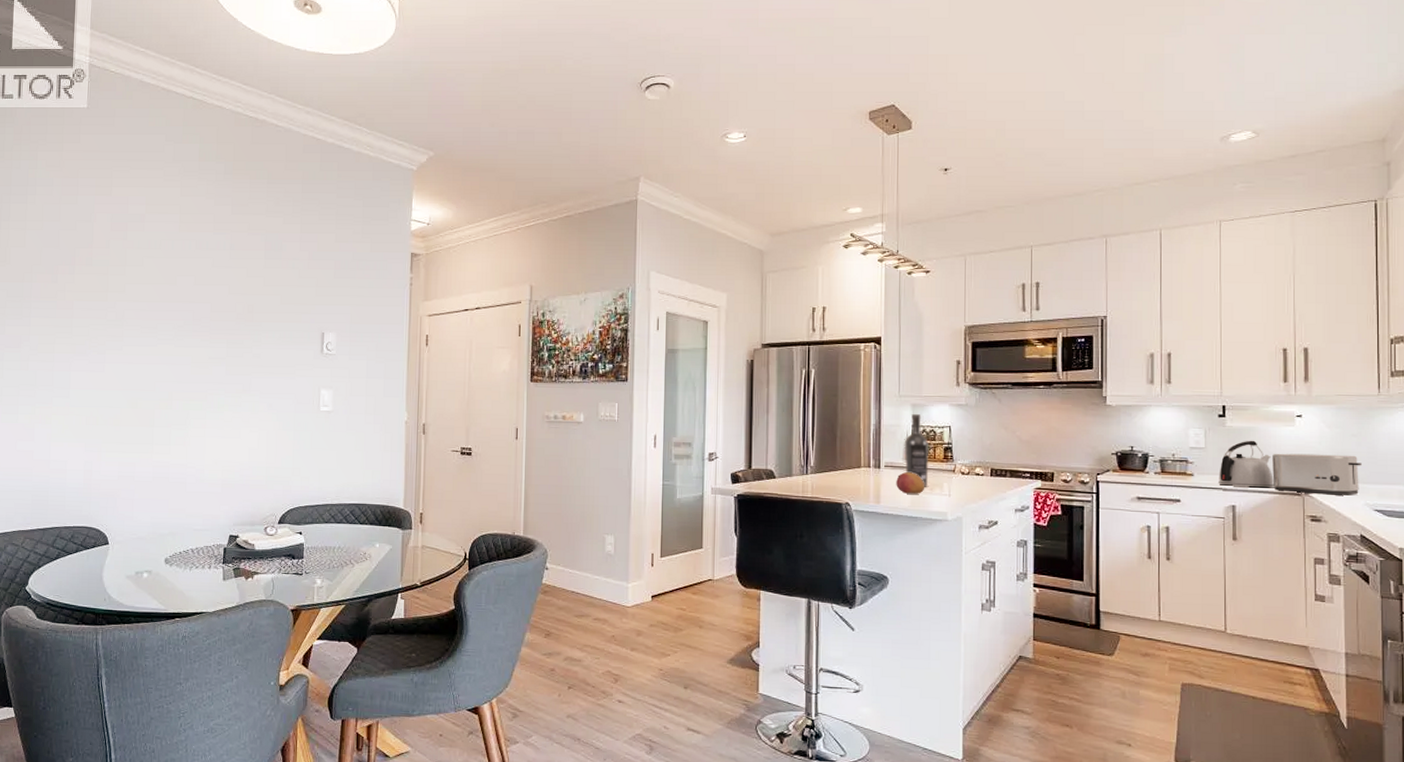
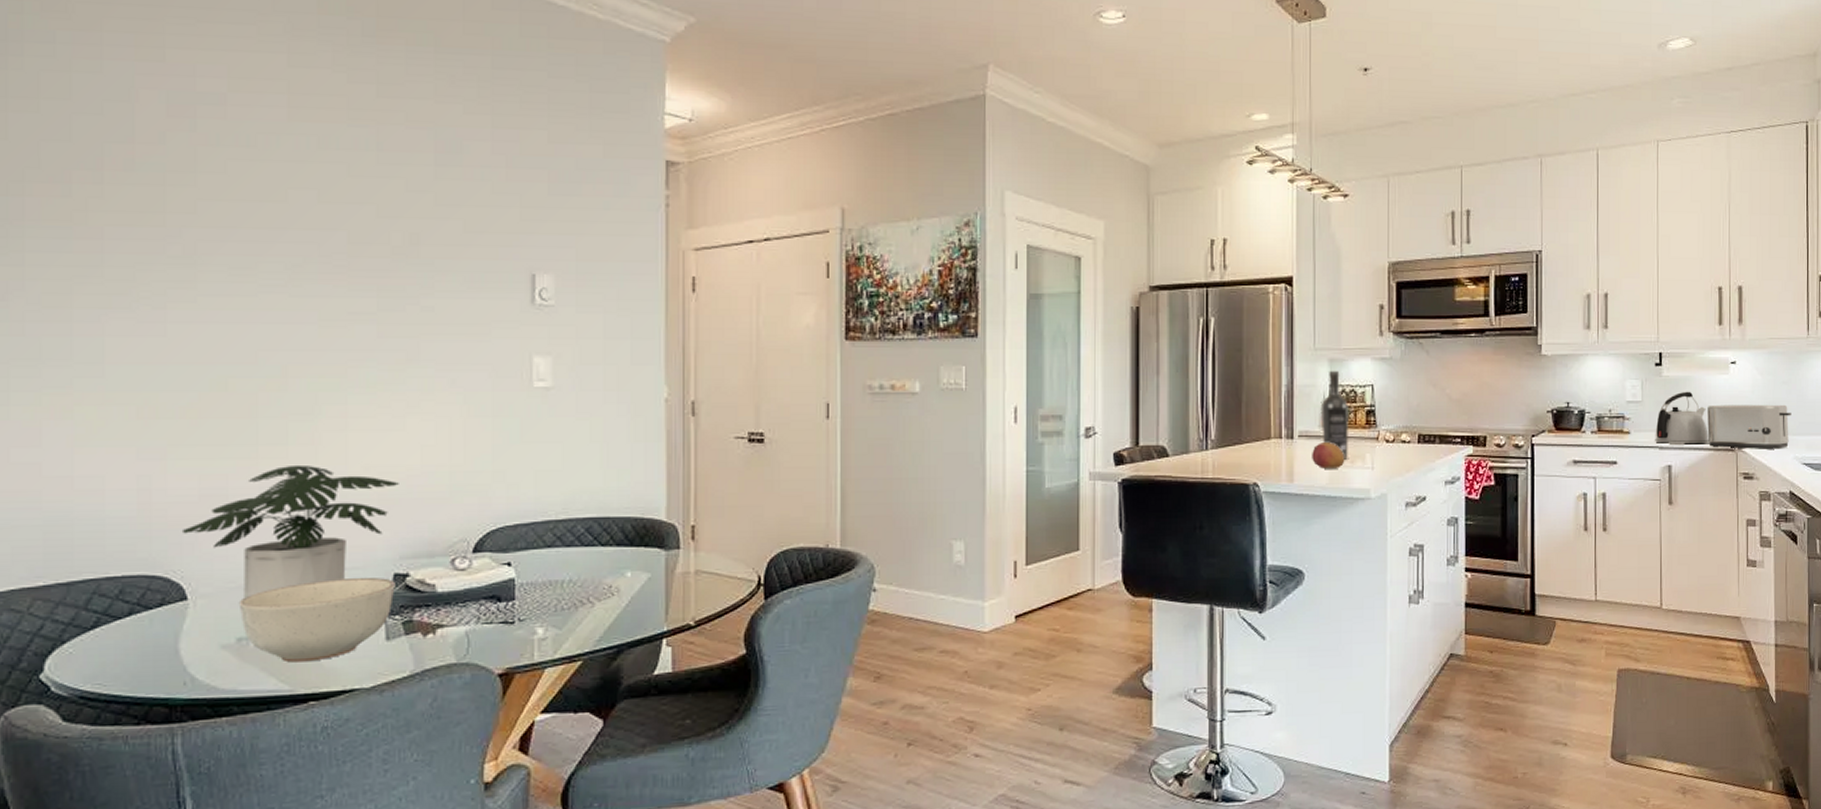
potted plant: none [107,458,235,546] -> present [181,464,399,598]
bowl: none [137,536,230,591] -> present [238,578,396,663]

